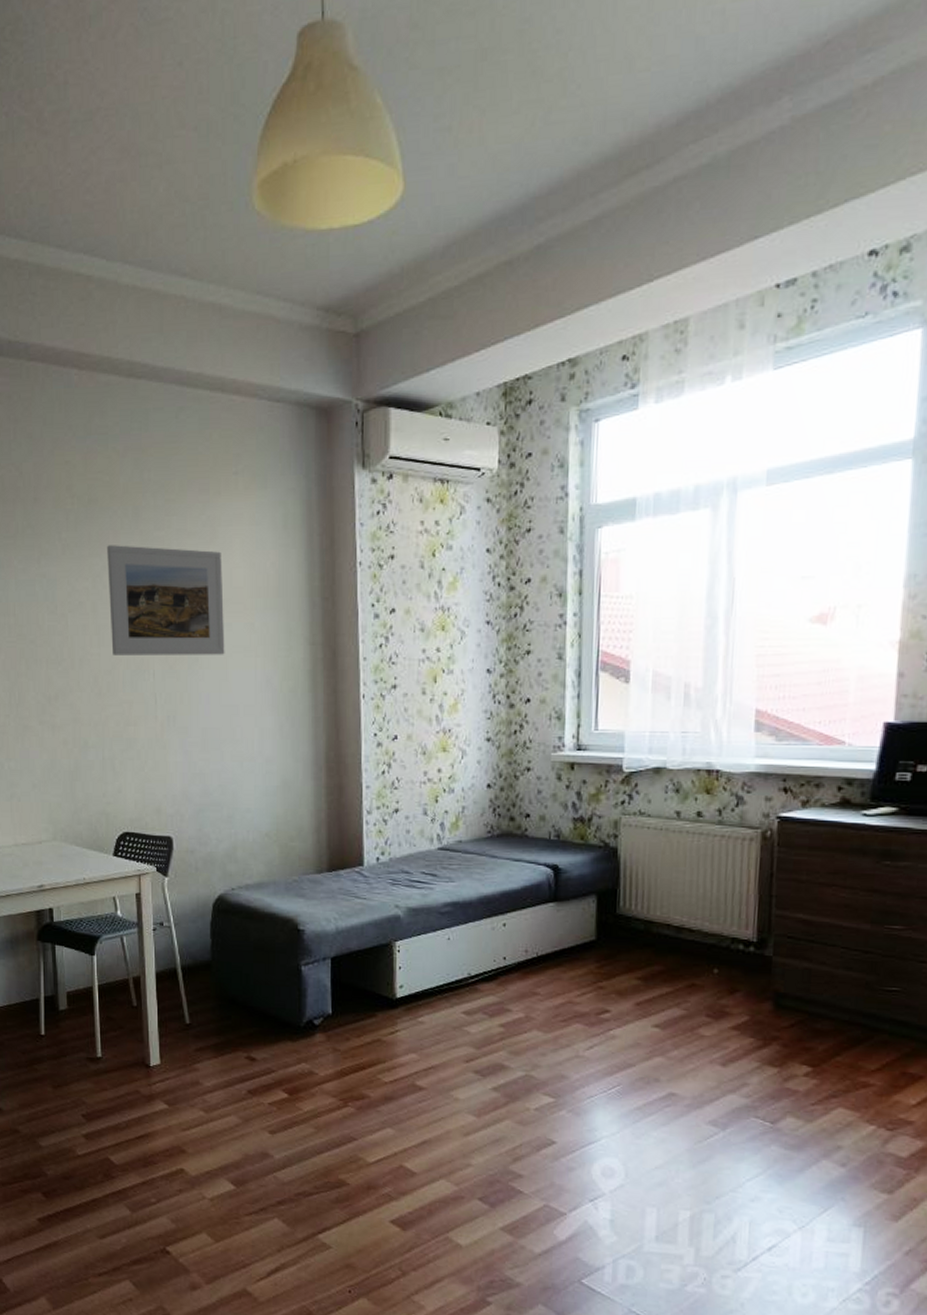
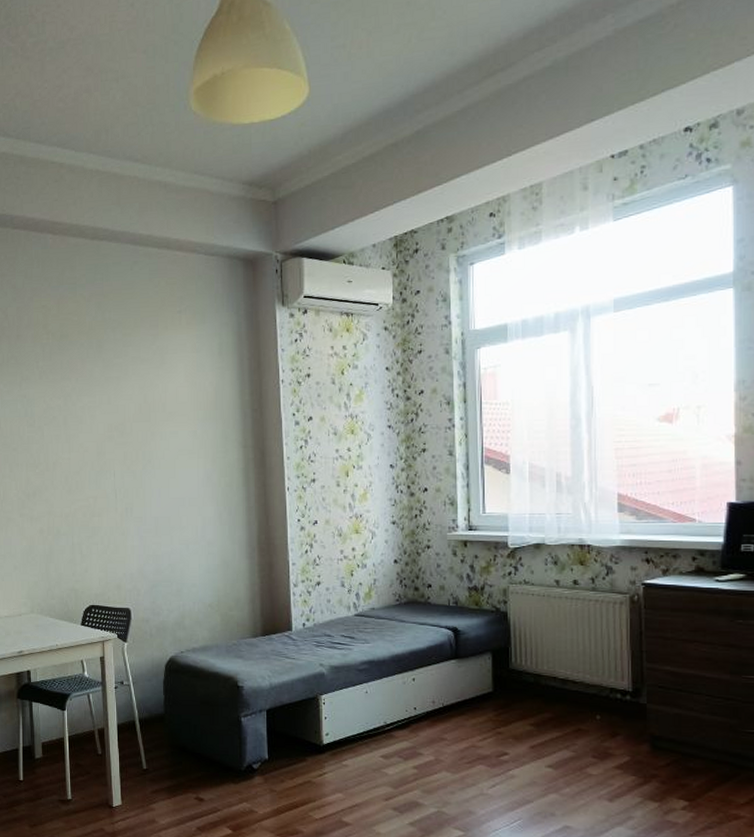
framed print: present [107,545,225,655] -> none [76,370,173,459]

